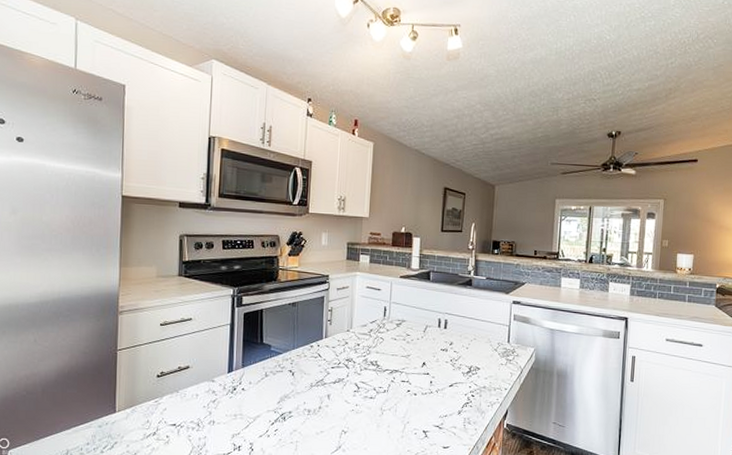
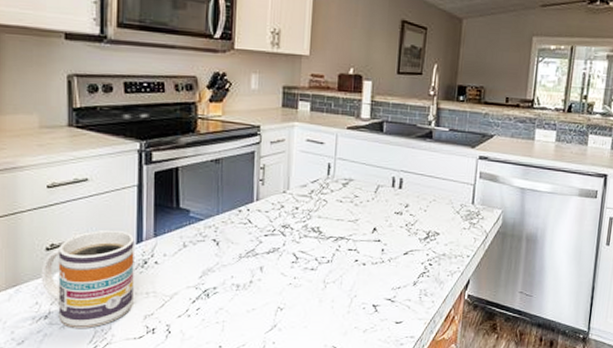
mug: none [152,360,226,444] -> present [41,229,134,328]

